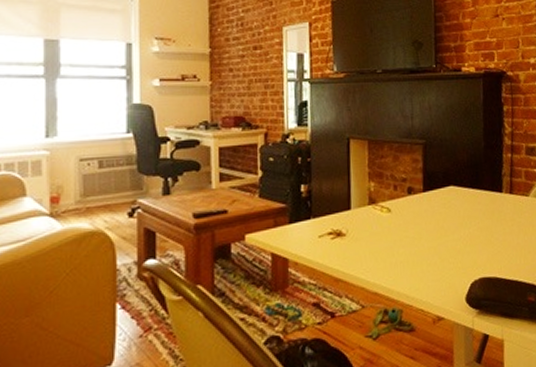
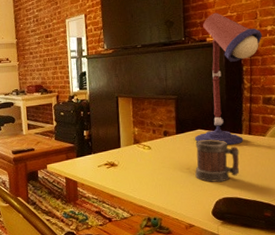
desk lamp: none [446,36,525,207] -> present [195,12,263,145]
mug: none [446,199,499,257] -> present [195,139,240,183]

